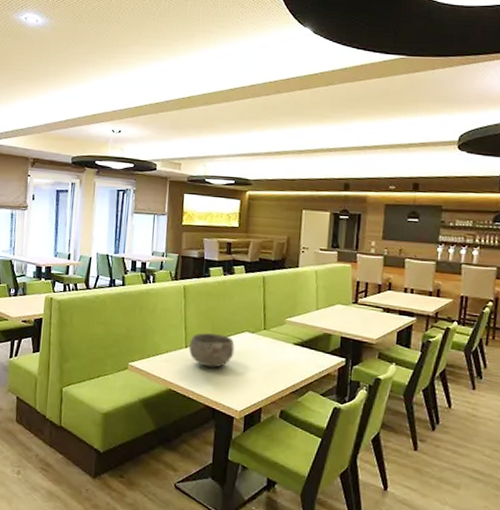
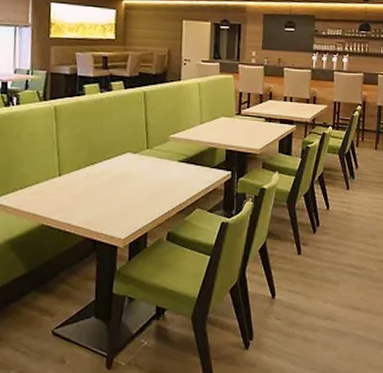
bowl: present [189,333,235,368] -> none [64,158,115,195]

